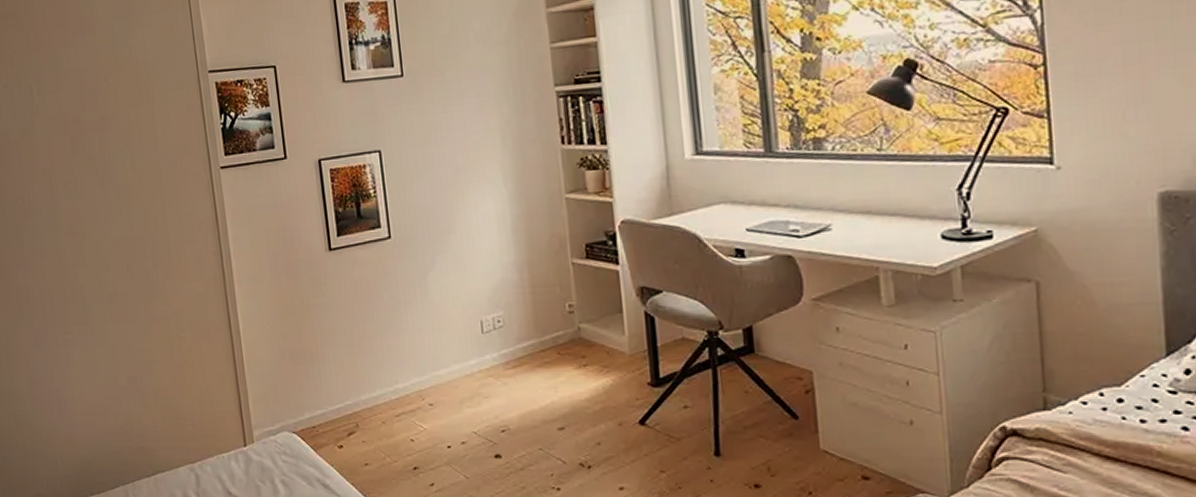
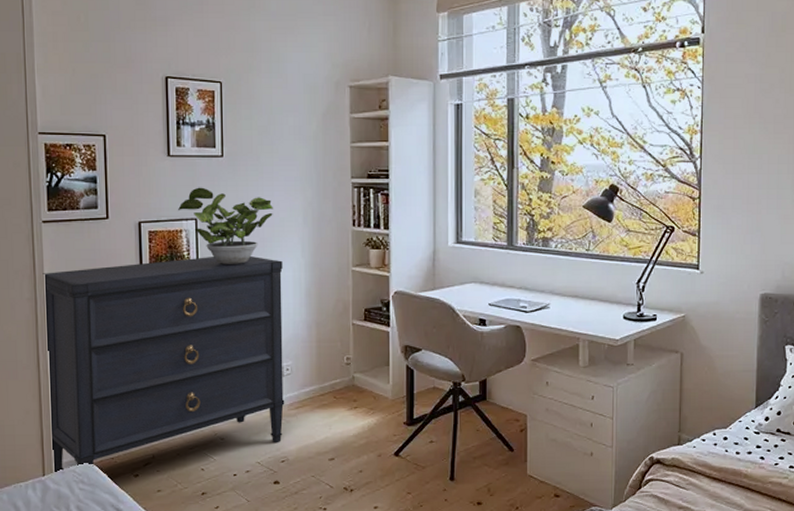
dresser: none [225,189,500,442] -> present [42,256,285,472]
potted plant: none [359,113,466,202] -> present [178,187,273,265]

